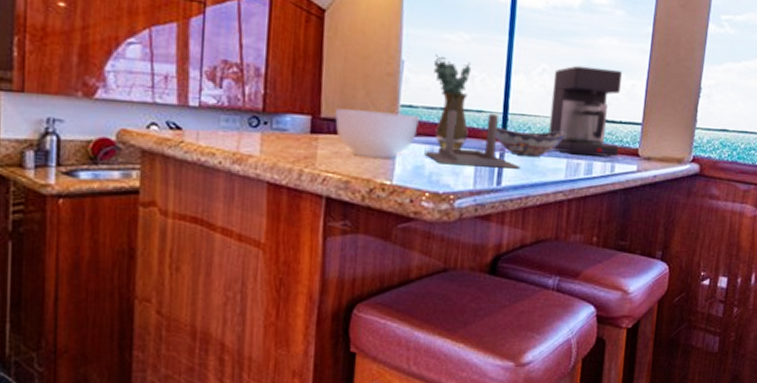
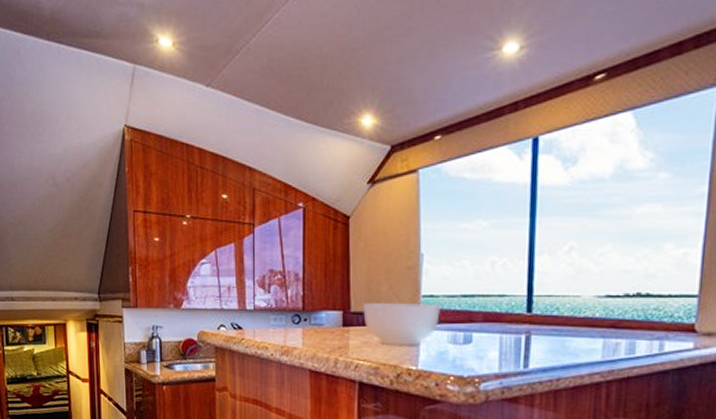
napkin holder: present [424,110,520,169] -> none [447,296,549,351]
vase: present [434,54,472,150] -> none [453,244,492,335]
decorative bowl: present [495,127,567,157] -> none [519,311,602,338]
coffee maker: present [548,65,622,157] -> none [580,238,669,335]

